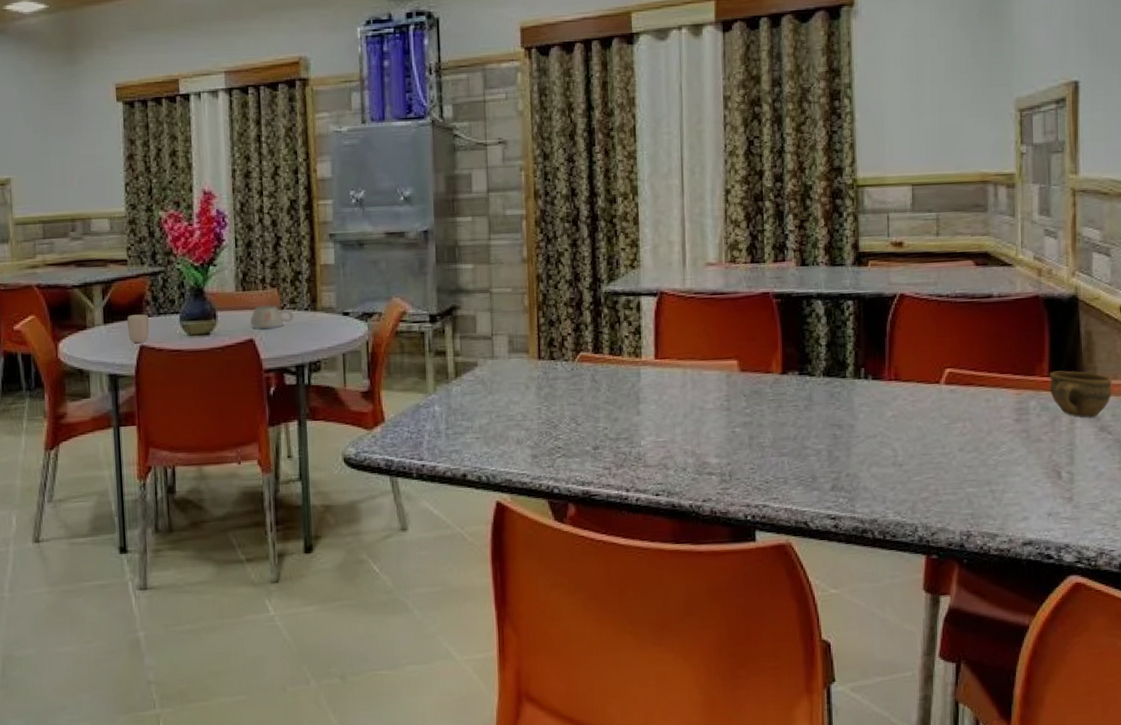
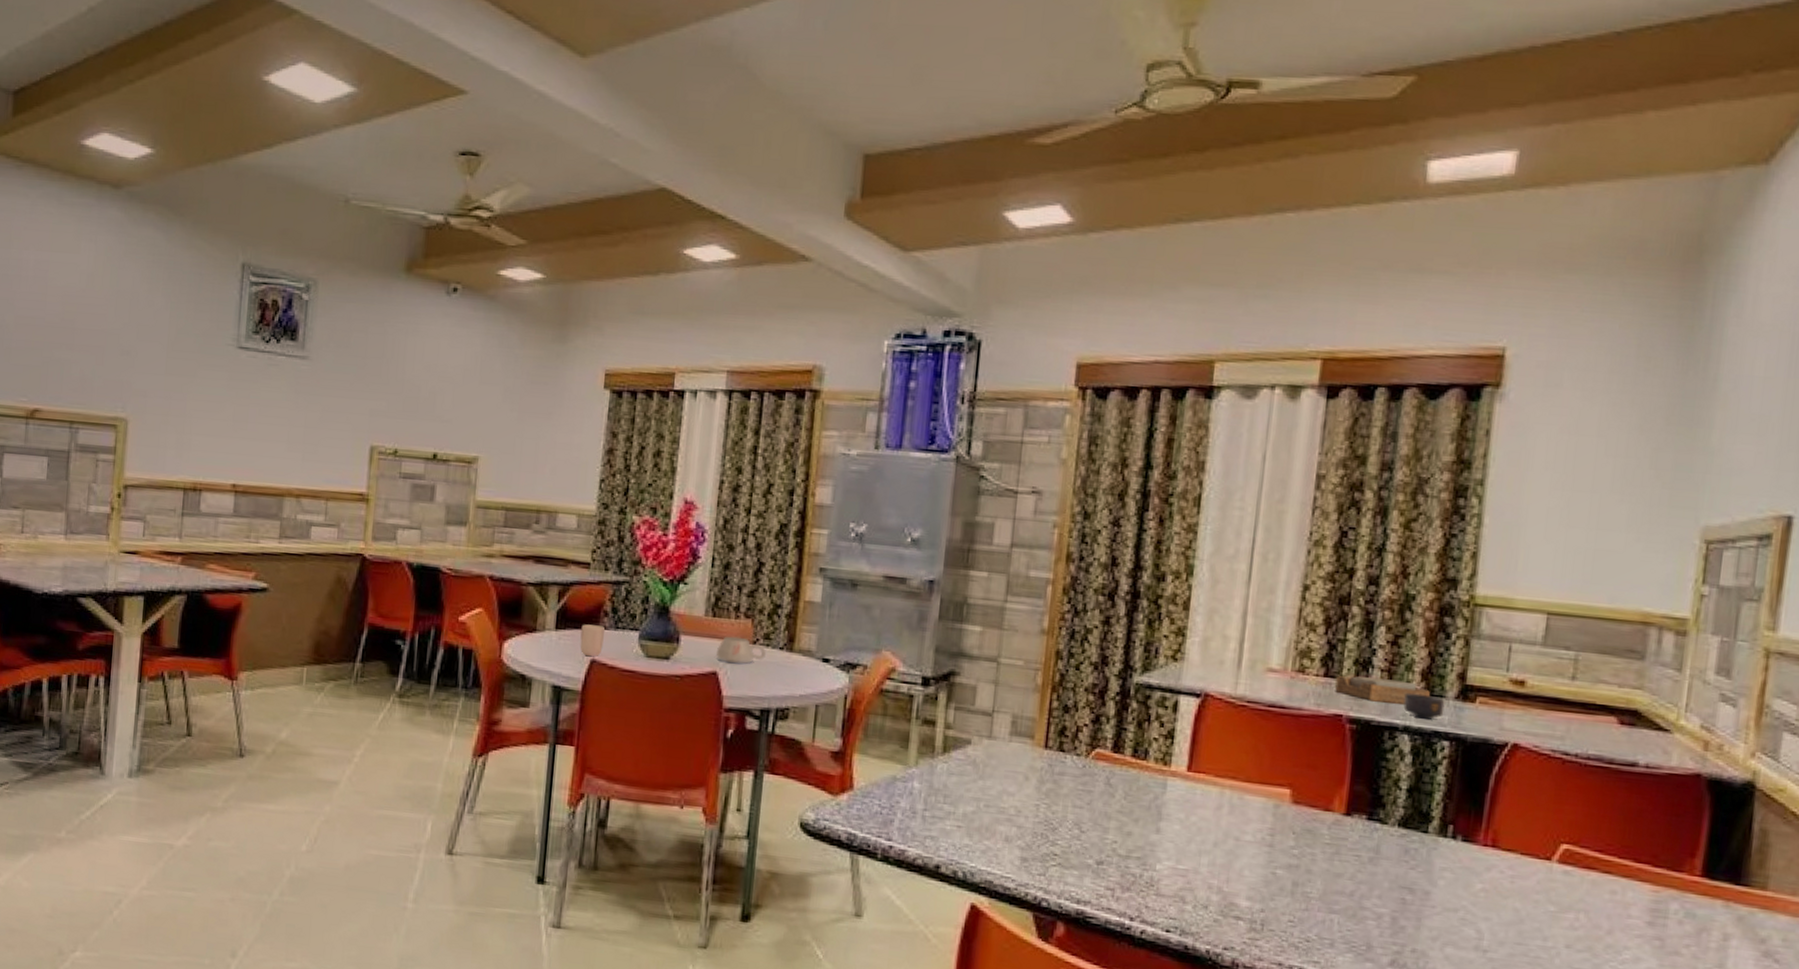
napkin holder: none [760,257,833,278] -> present [1335,676,1430,706]
mug: none [814,265,846,285] -> present [1403,693,1445,720]
cup: present [1049,370,1112,418] -> none [1700,871,1789,938]

